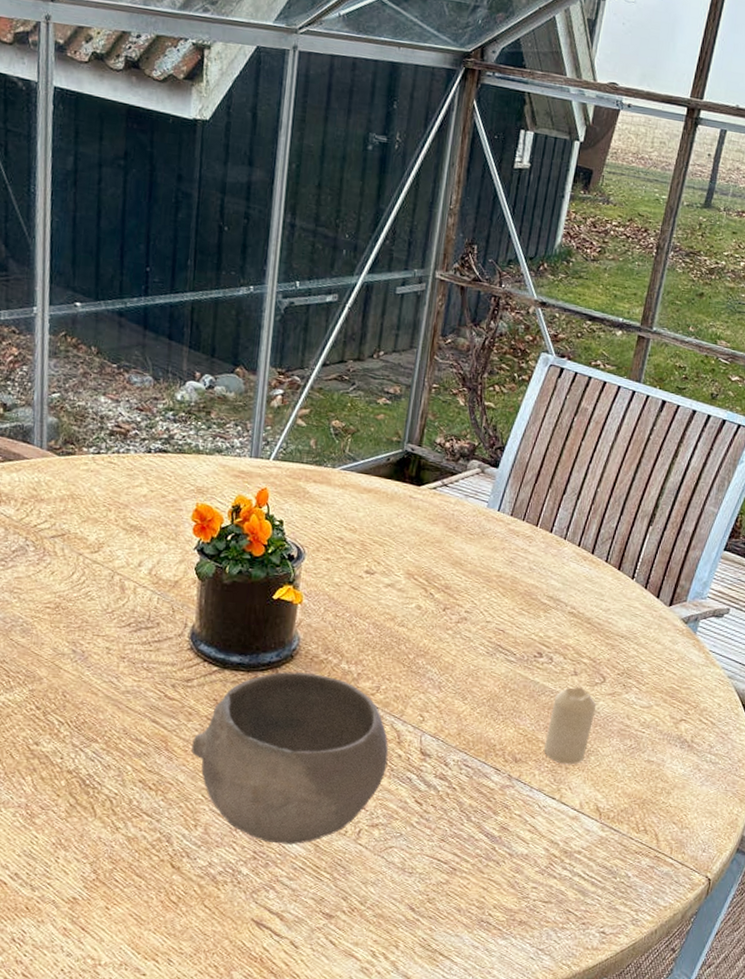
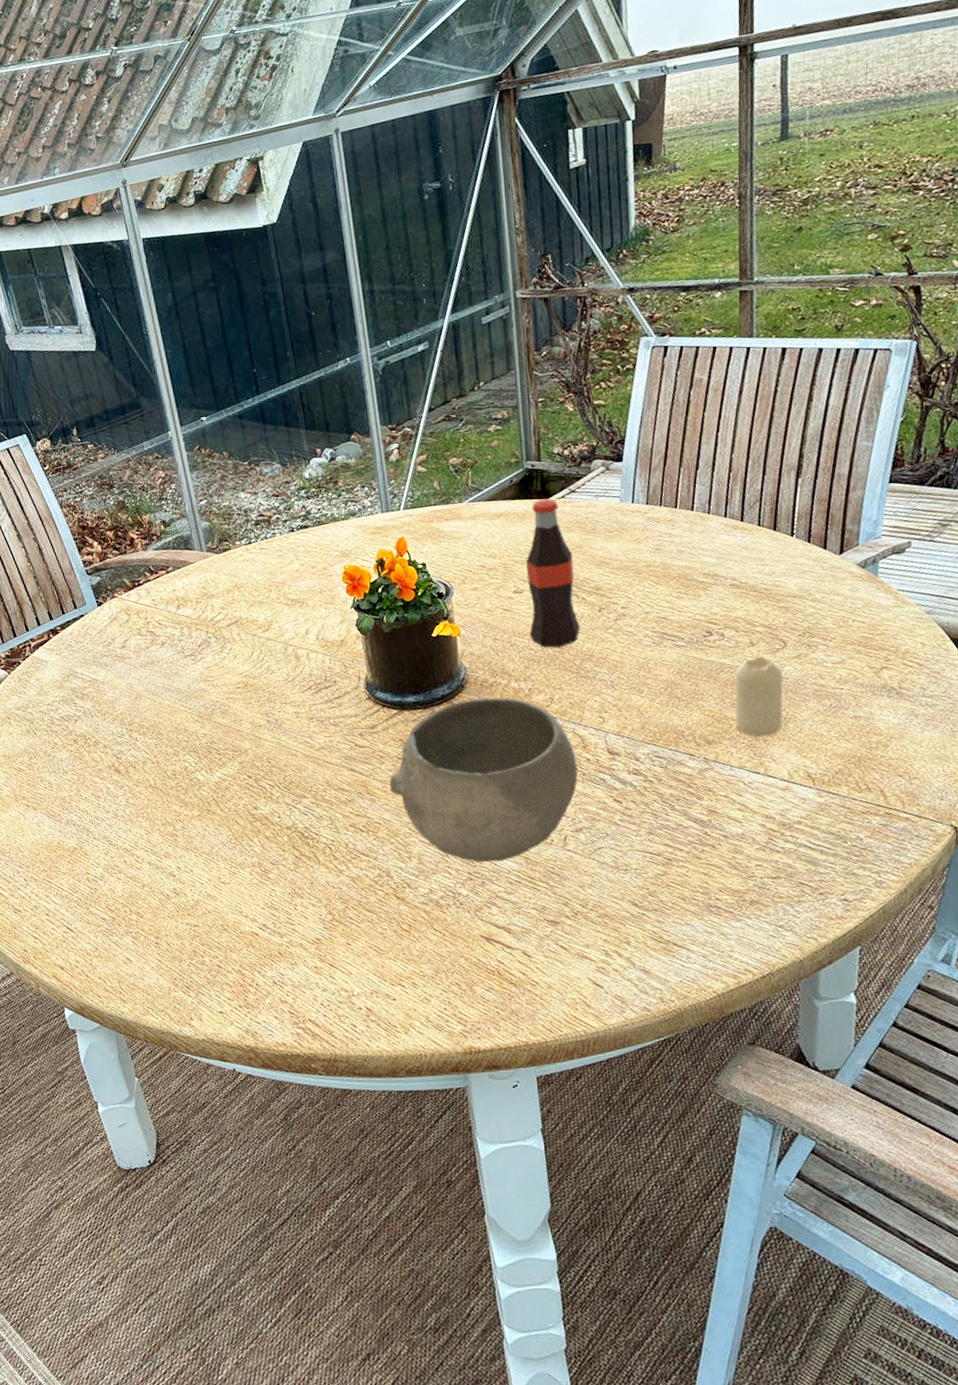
bottle: none [370,484,431,638] -> present [525,498,581,648]

